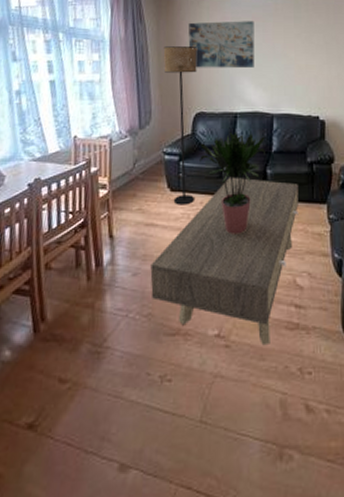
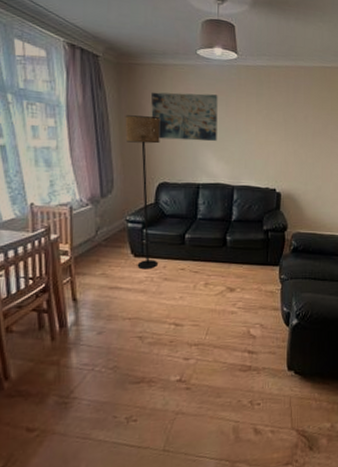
coffee table: present [150,177,299,346] -> none [115,243,255,386]
potted plant: present [200,132,265,234] -> none [163,201,226,294]

